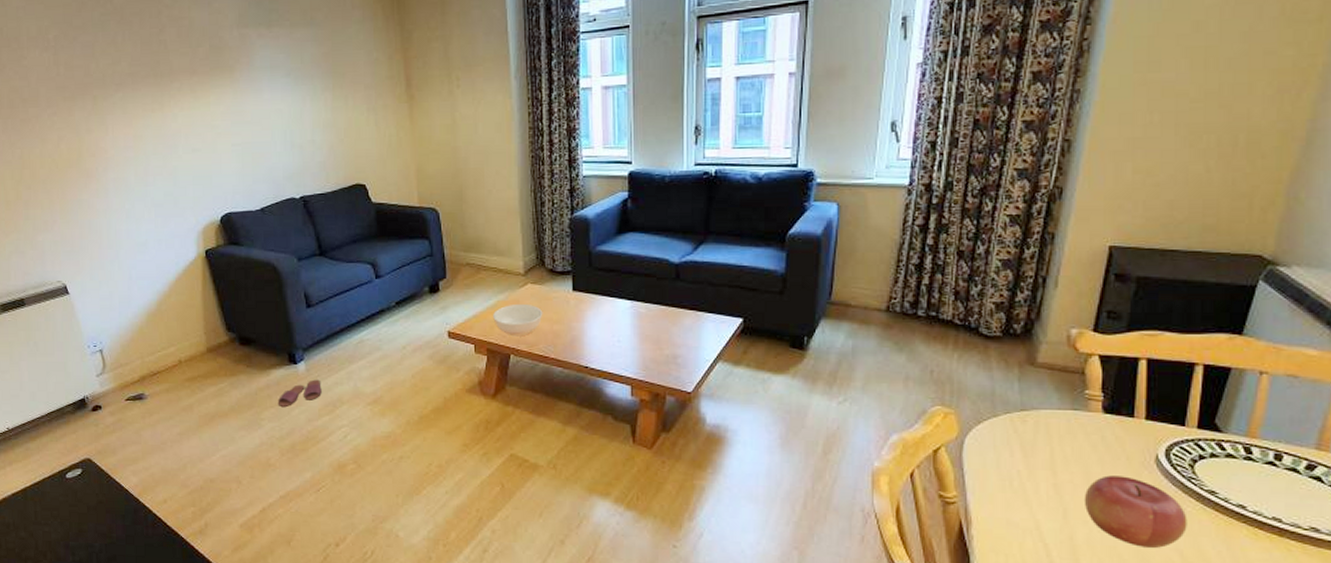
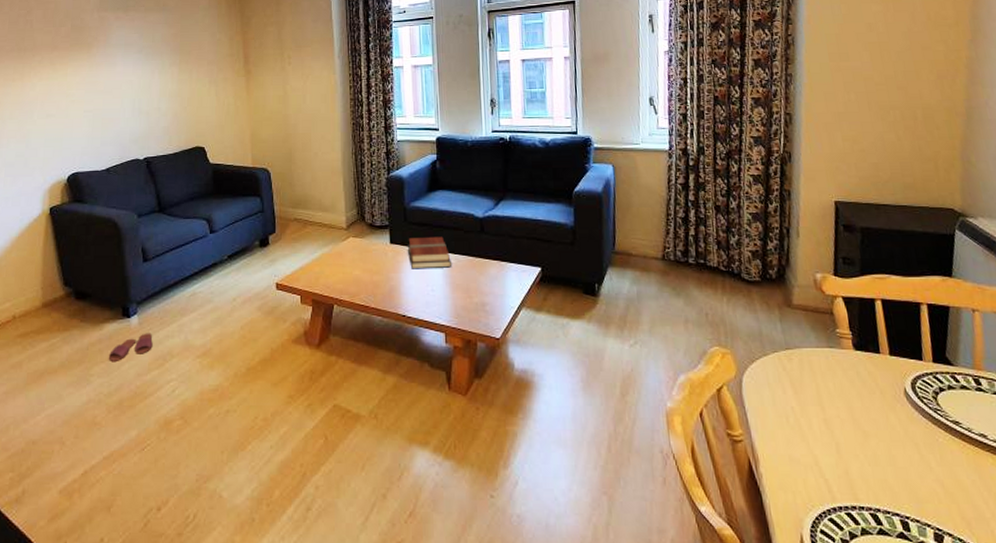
bowl: present [493,303,543,337] -> none [318,256,364,287]
books: none [591,283,642,319] -> present [407,236,453,269]
fruit: present [1084,475,1187,548] -> none [851,409,943,479]

